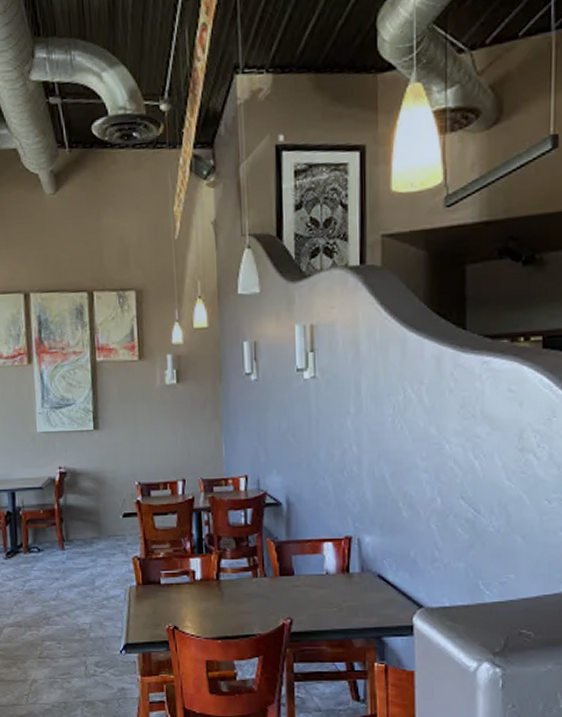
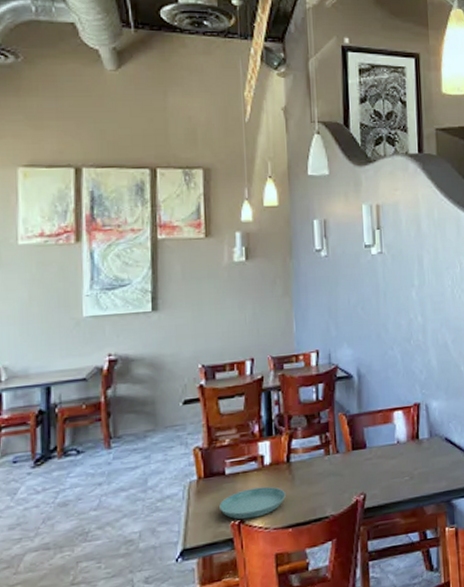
saucer: none [156,599,215,626] -> present [219,486,286,520]

